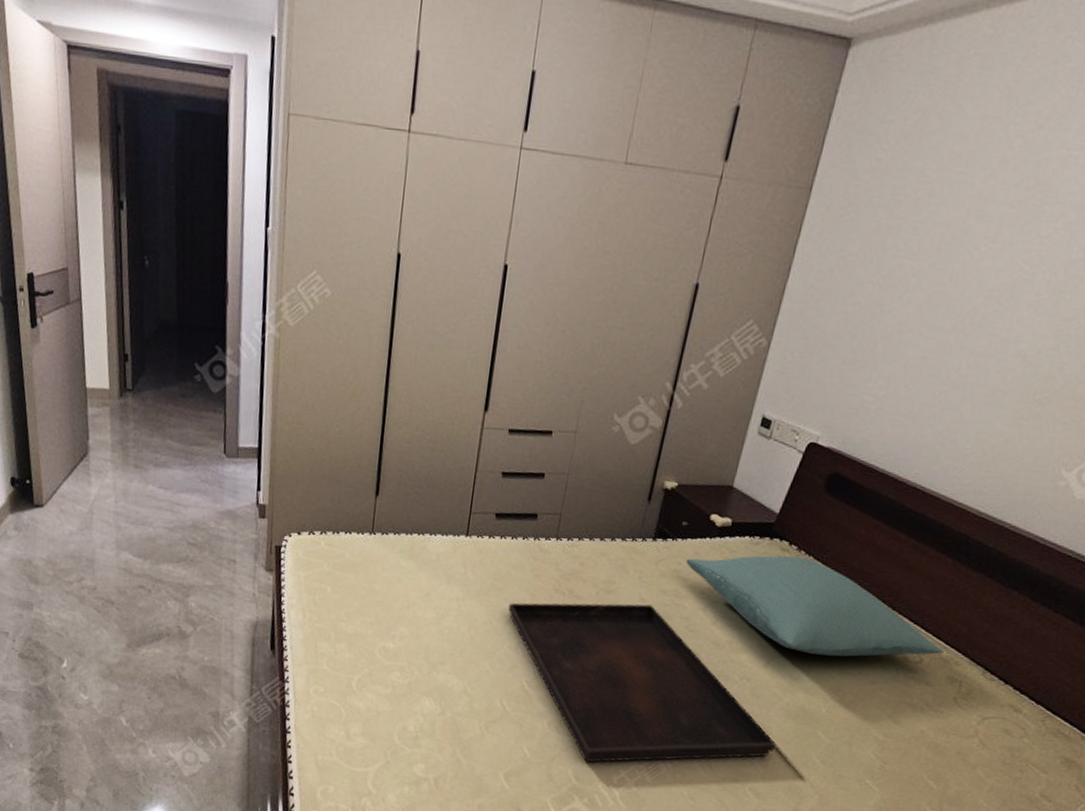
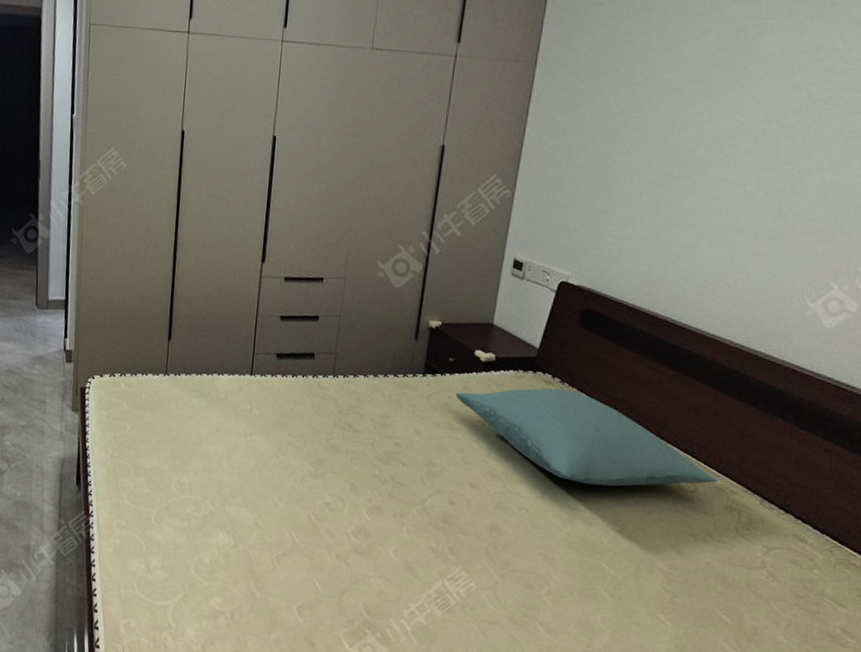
serving tray: present [508,603,777,763] -> none [292,436,562,596]

